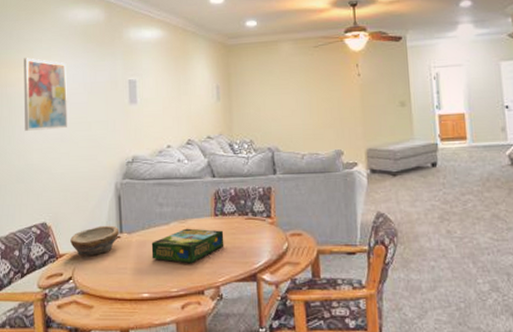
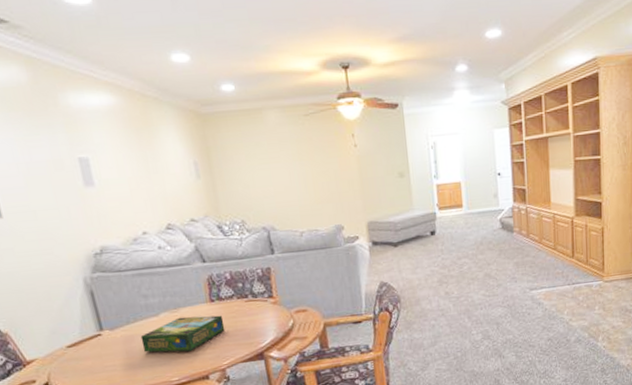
bowl: present [70,225,120,257] -> none [37,323,99,360]

